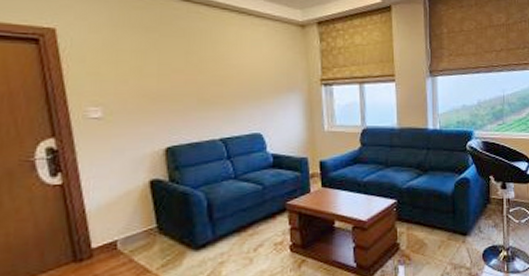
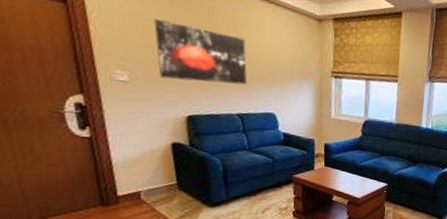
wall art: none [128,48,230,110] -> present [154,19,248,85]

